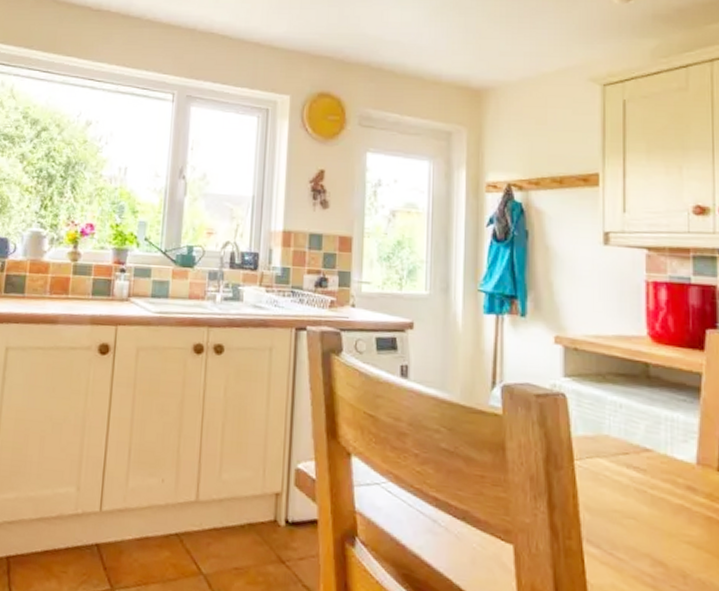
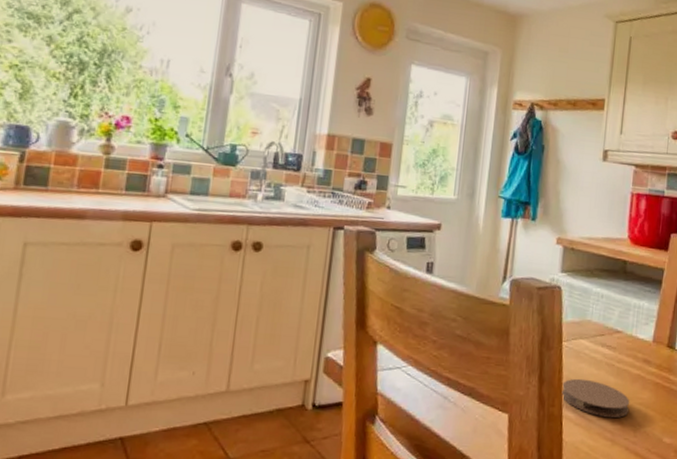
coaster: none [579,506,674,559] -> present [561,378,630,418]

